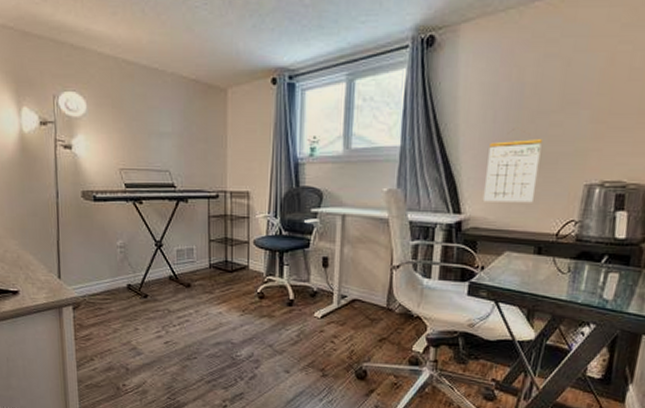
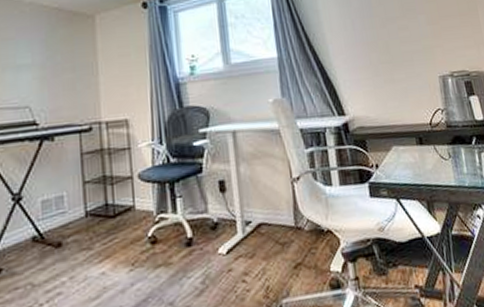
calendar: present [482,139,542,203] -> none [355,41,403,101]

